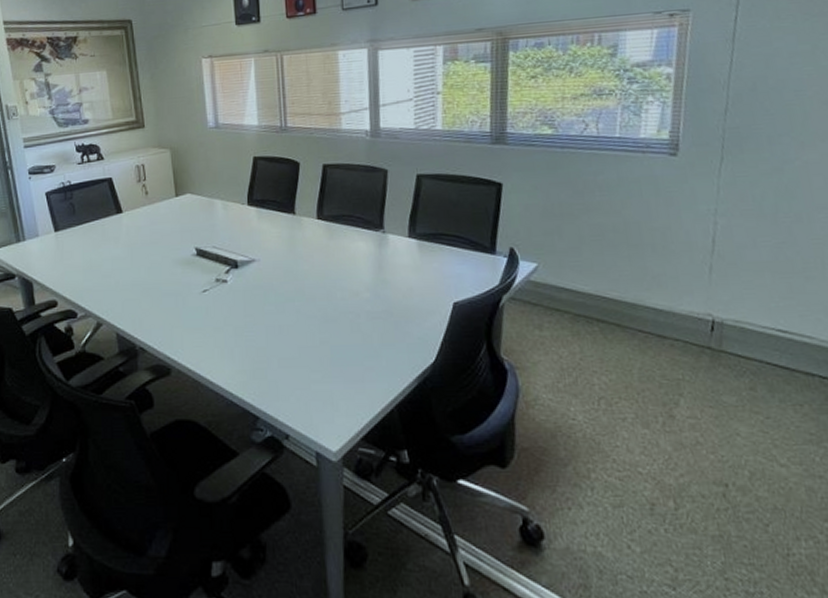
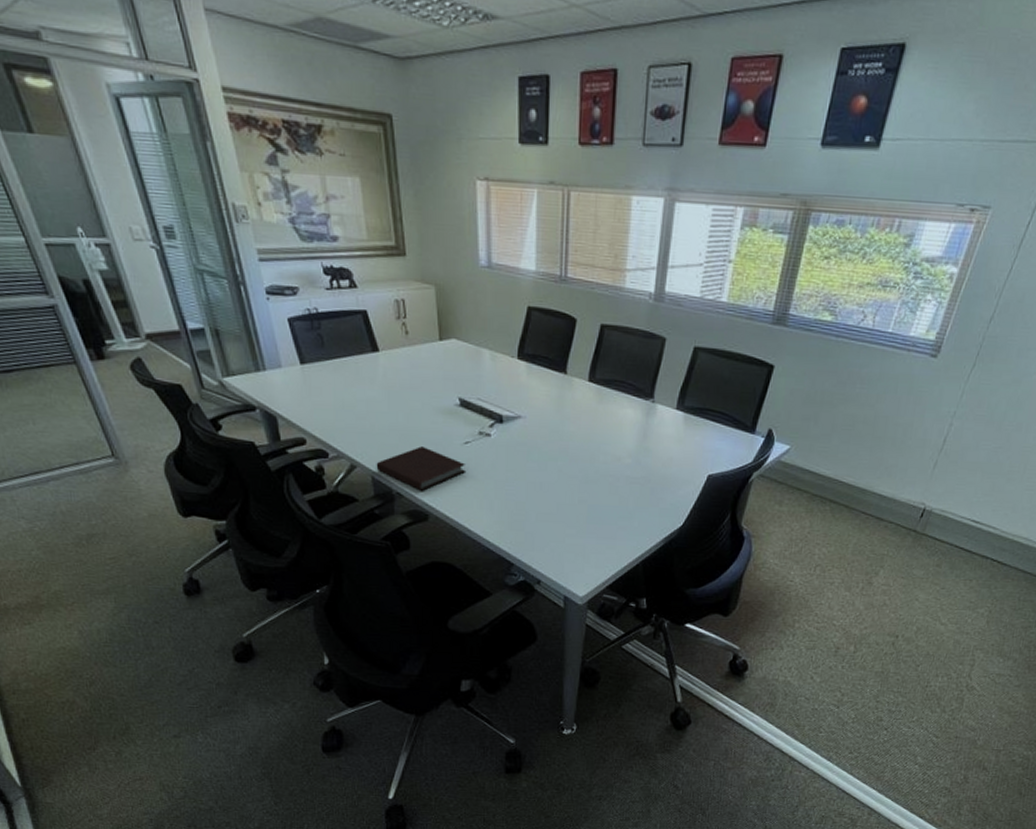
notebook: none [120,299,206,344] -> present [376,446,467,491]

